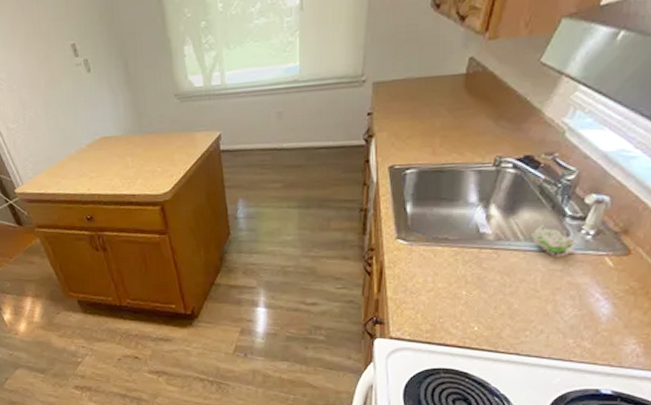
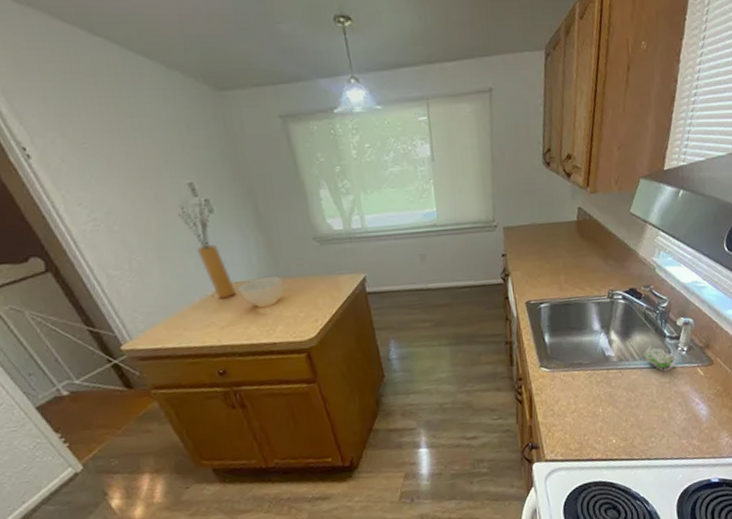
vase: none [62,58,104,152] -> present [178,198,236,299]
bowl: none [107,131,145,162] -> present [238,275,284,308]

